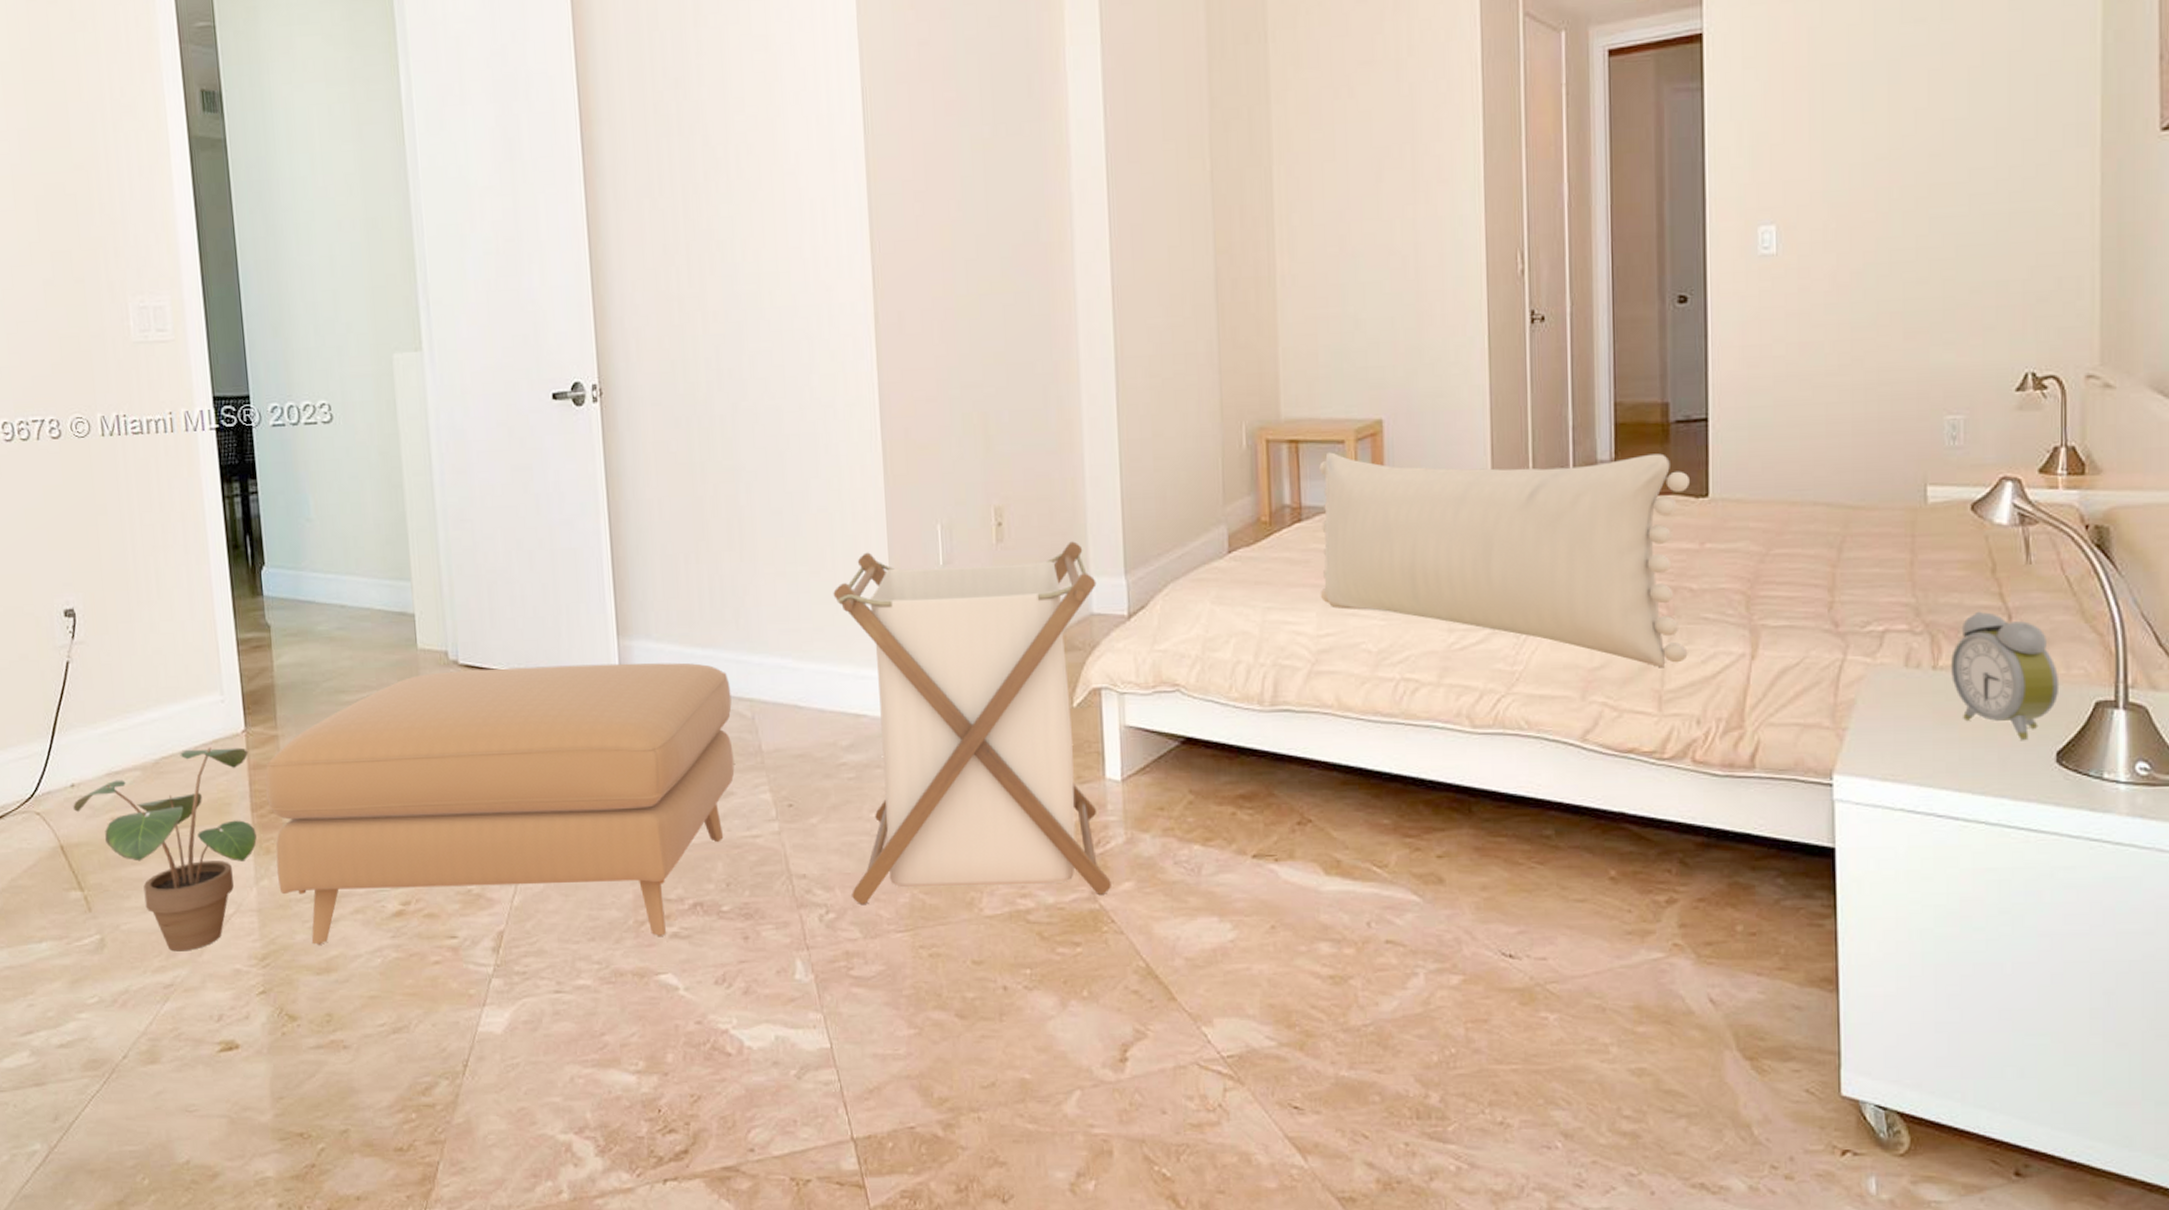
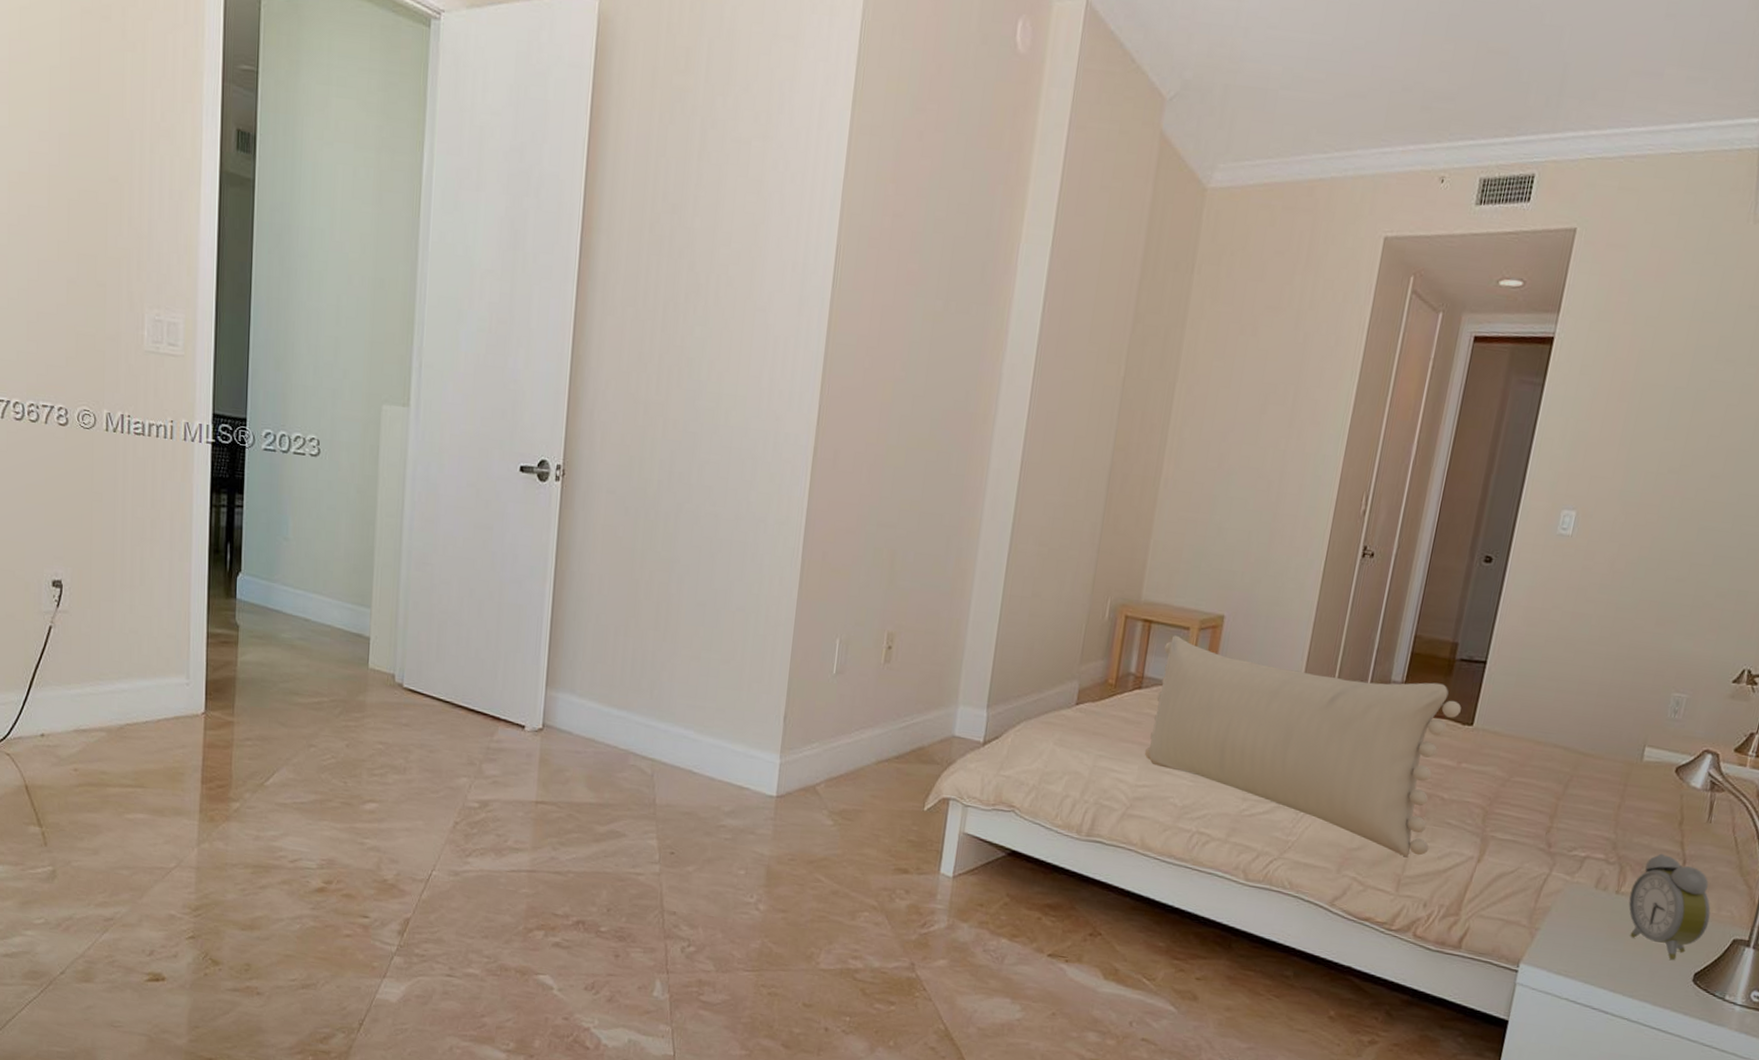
potted plant: present [73,747,257,952] -> none [41,720,205,893]
ottoman: present [265,662,735,945] -> none [216,690,637,944]
laundry basket: present [833,541,1111,904] -> none [712,652,962,967]

